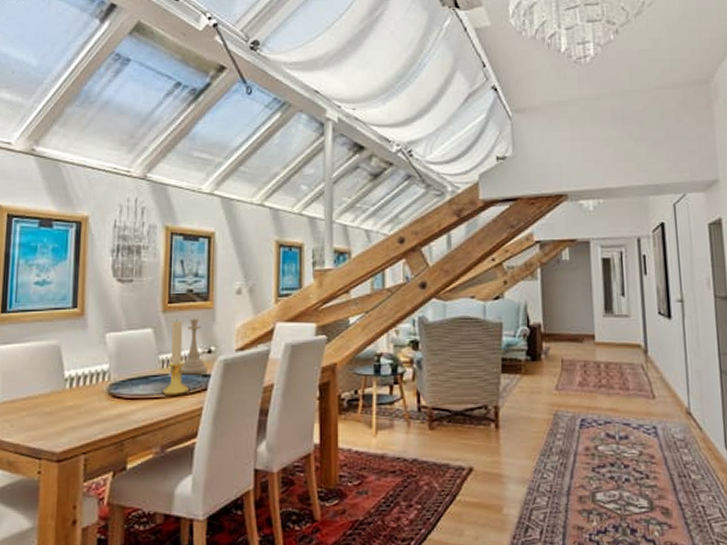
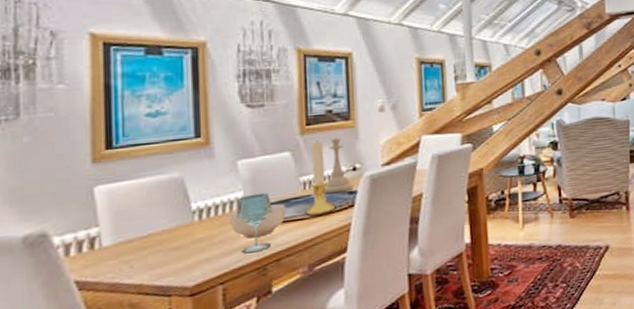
bowl: none [95,379,146,412] -> present [229,203,287,239]
wine glass: none [101,367,133,427] -> present [236,192,273,254]

